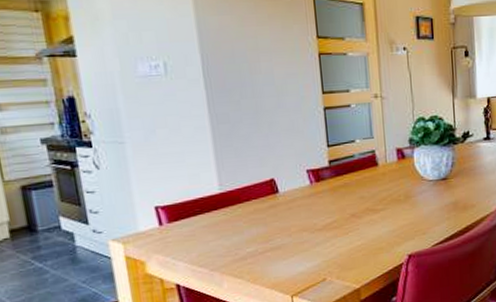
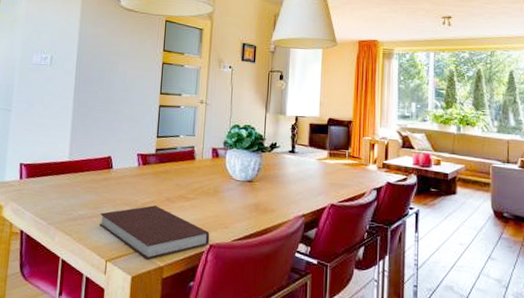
notebook: none [274,225,408,285] -> present [99,205,210,260]

